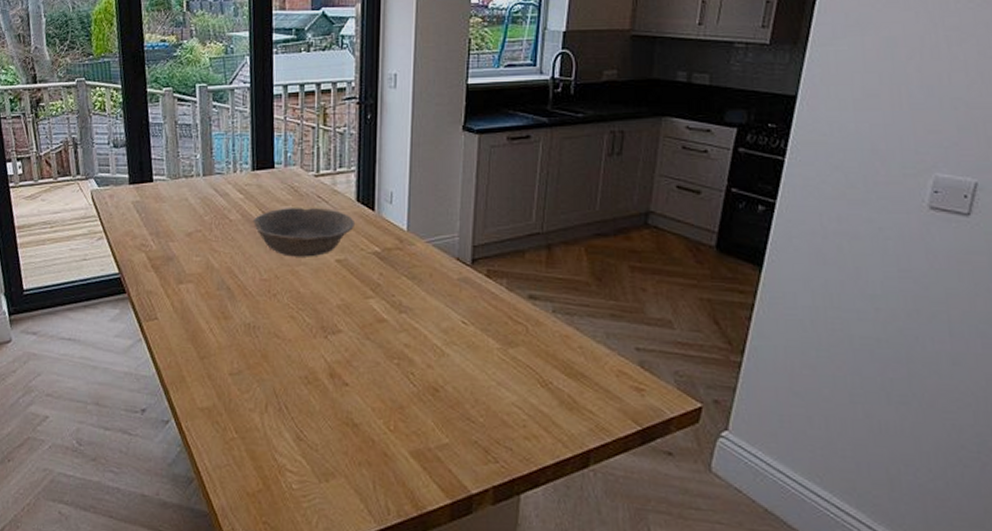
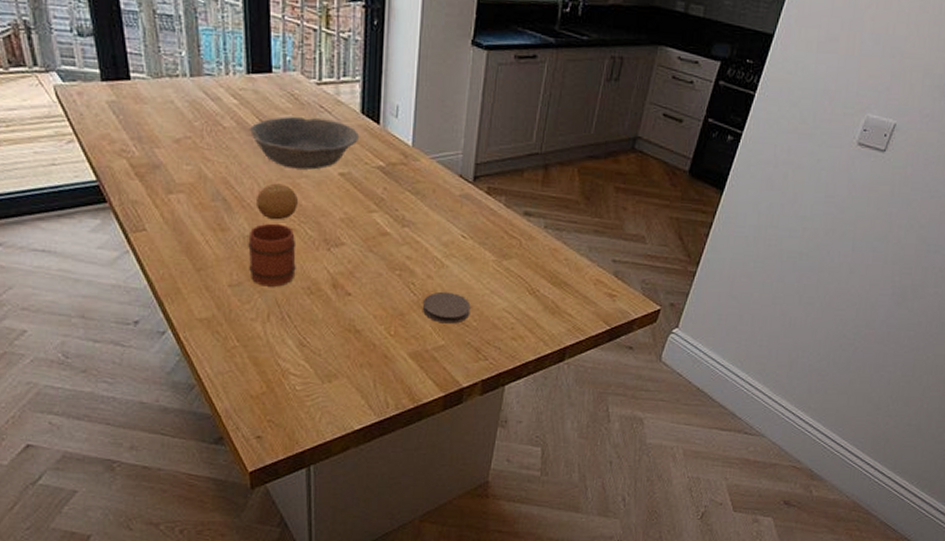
mug: none [249,310,295,376] -> present [248,223,296,287]
fruit: none [258,271,296,308] -> present [257,183,298,220]
coaster: none [423,382,476,419] -> present [422,291,471,324]

